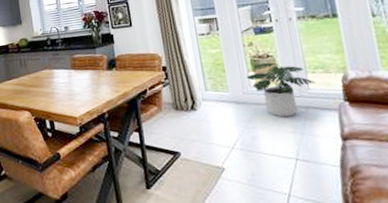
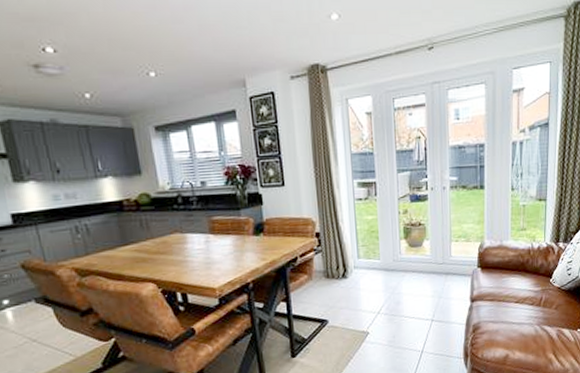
potted plant: present [246,62,316,118] -> none [398,230,457,283]

